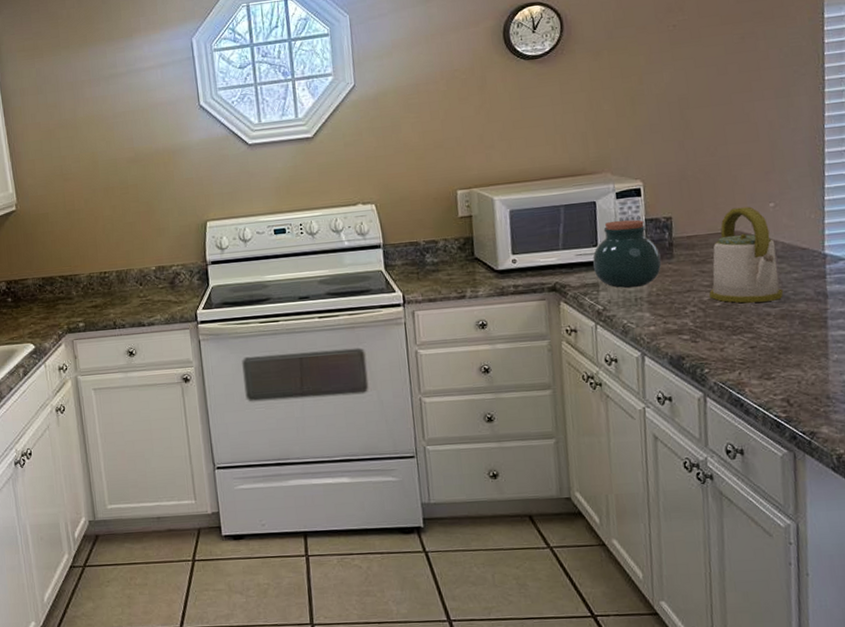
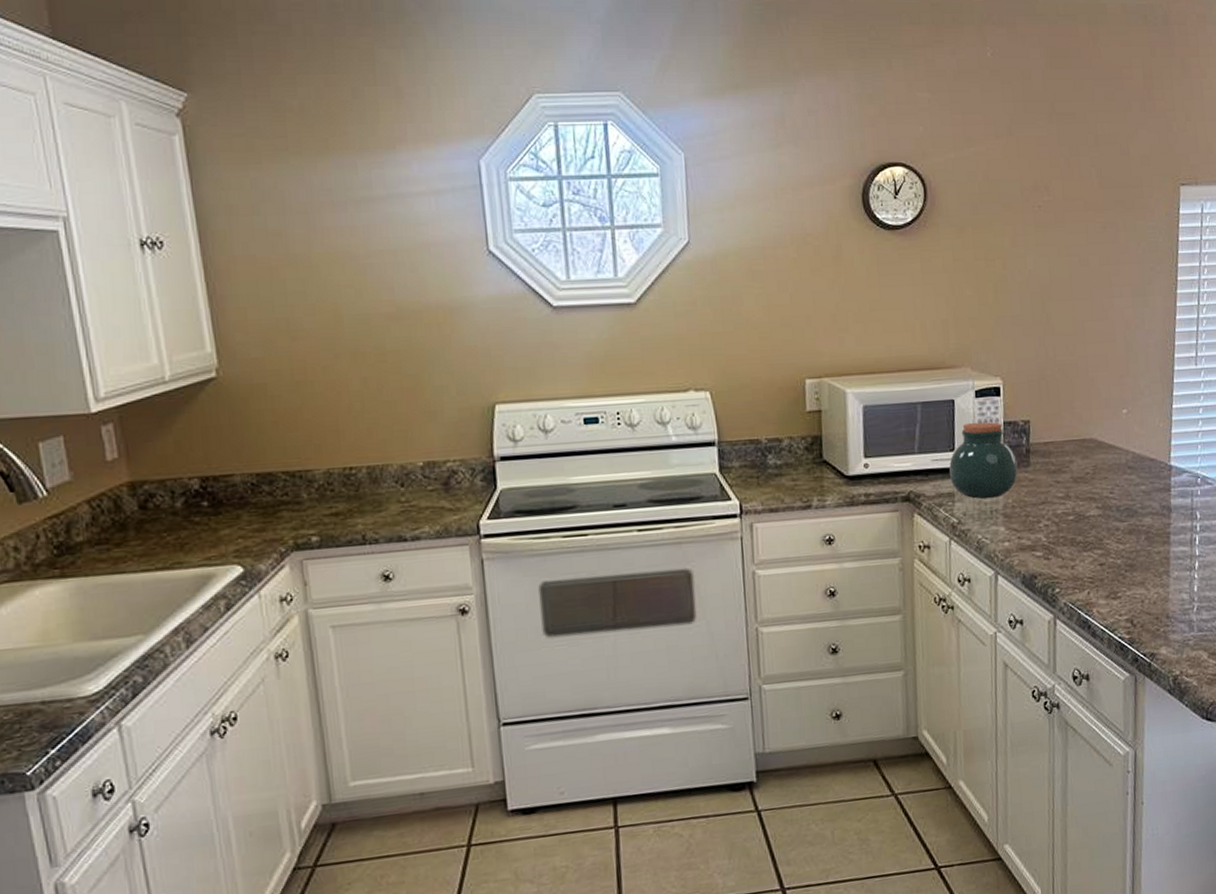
kettle: present [709,206,784,303] -> none [1063,412,1132,517]

